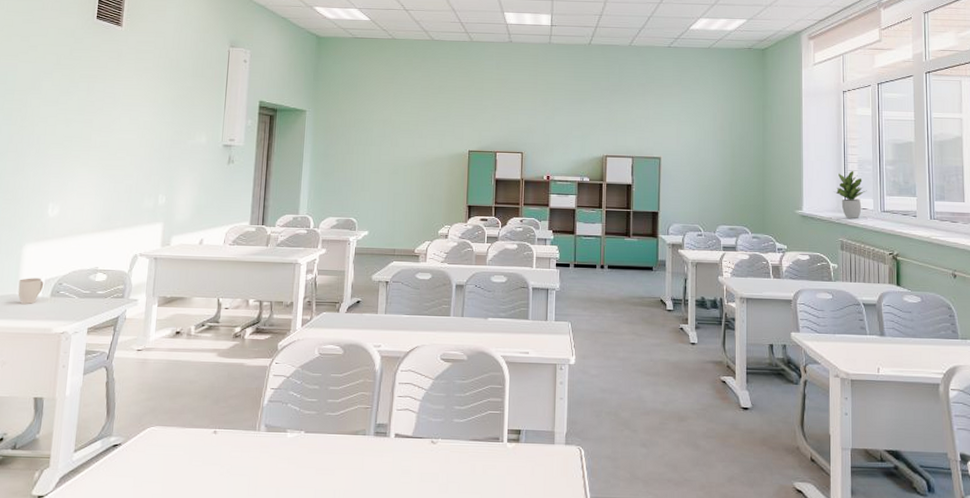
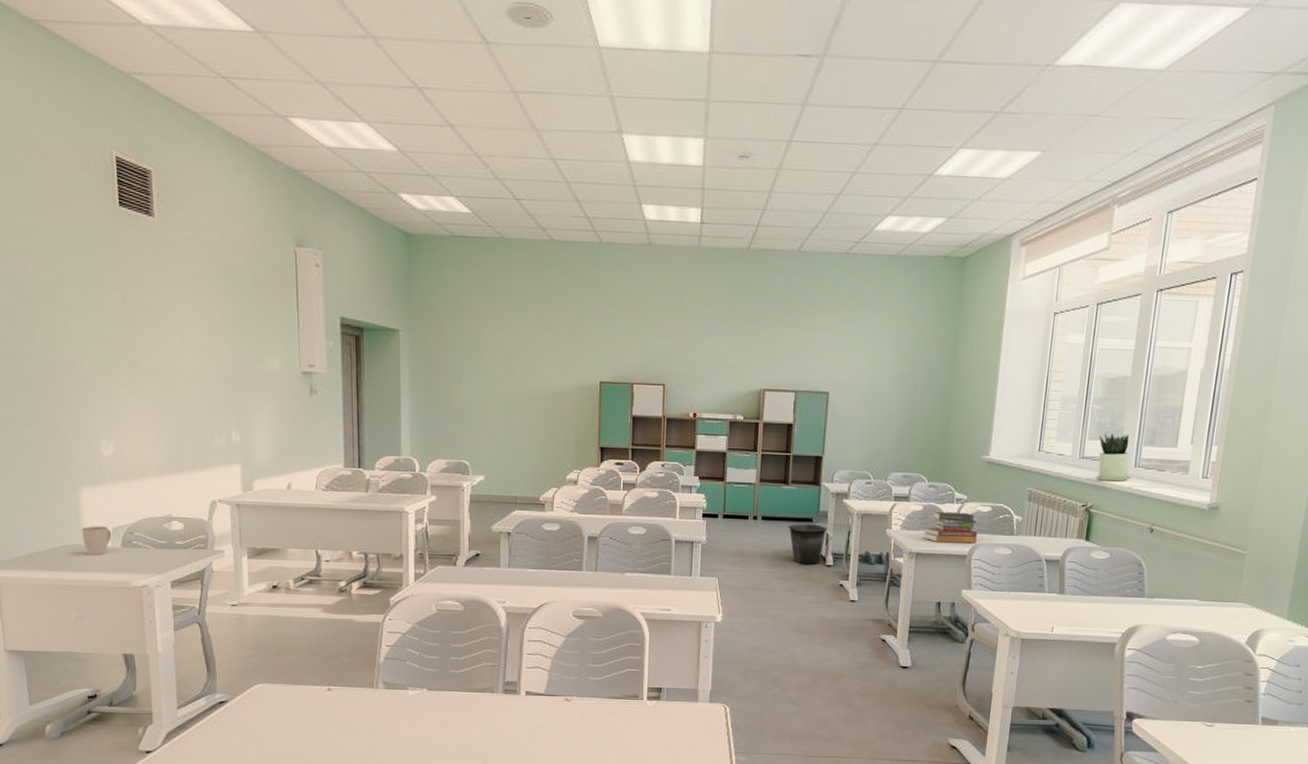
waste bin: none [631,272,667,310] -> present [787,524,828,565]
books: none [752,259,800,289] -> present [924,511,978,544]
potted plant: present [834,171,867,219] -> none [1028,410,1067,467]
planter: none [895,190,929,232] -> present [1096,433,1131,482]

